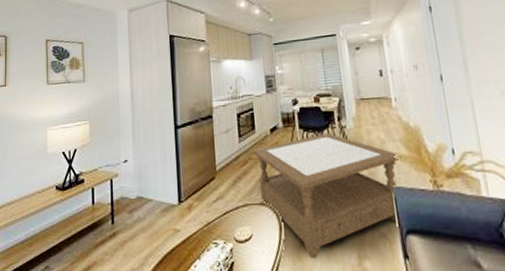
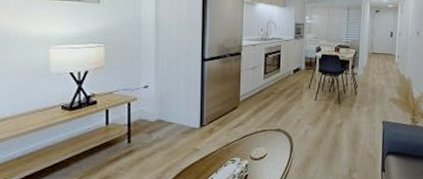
coffee table: present [253,133,402,259] -> none [276,77,394,172]

